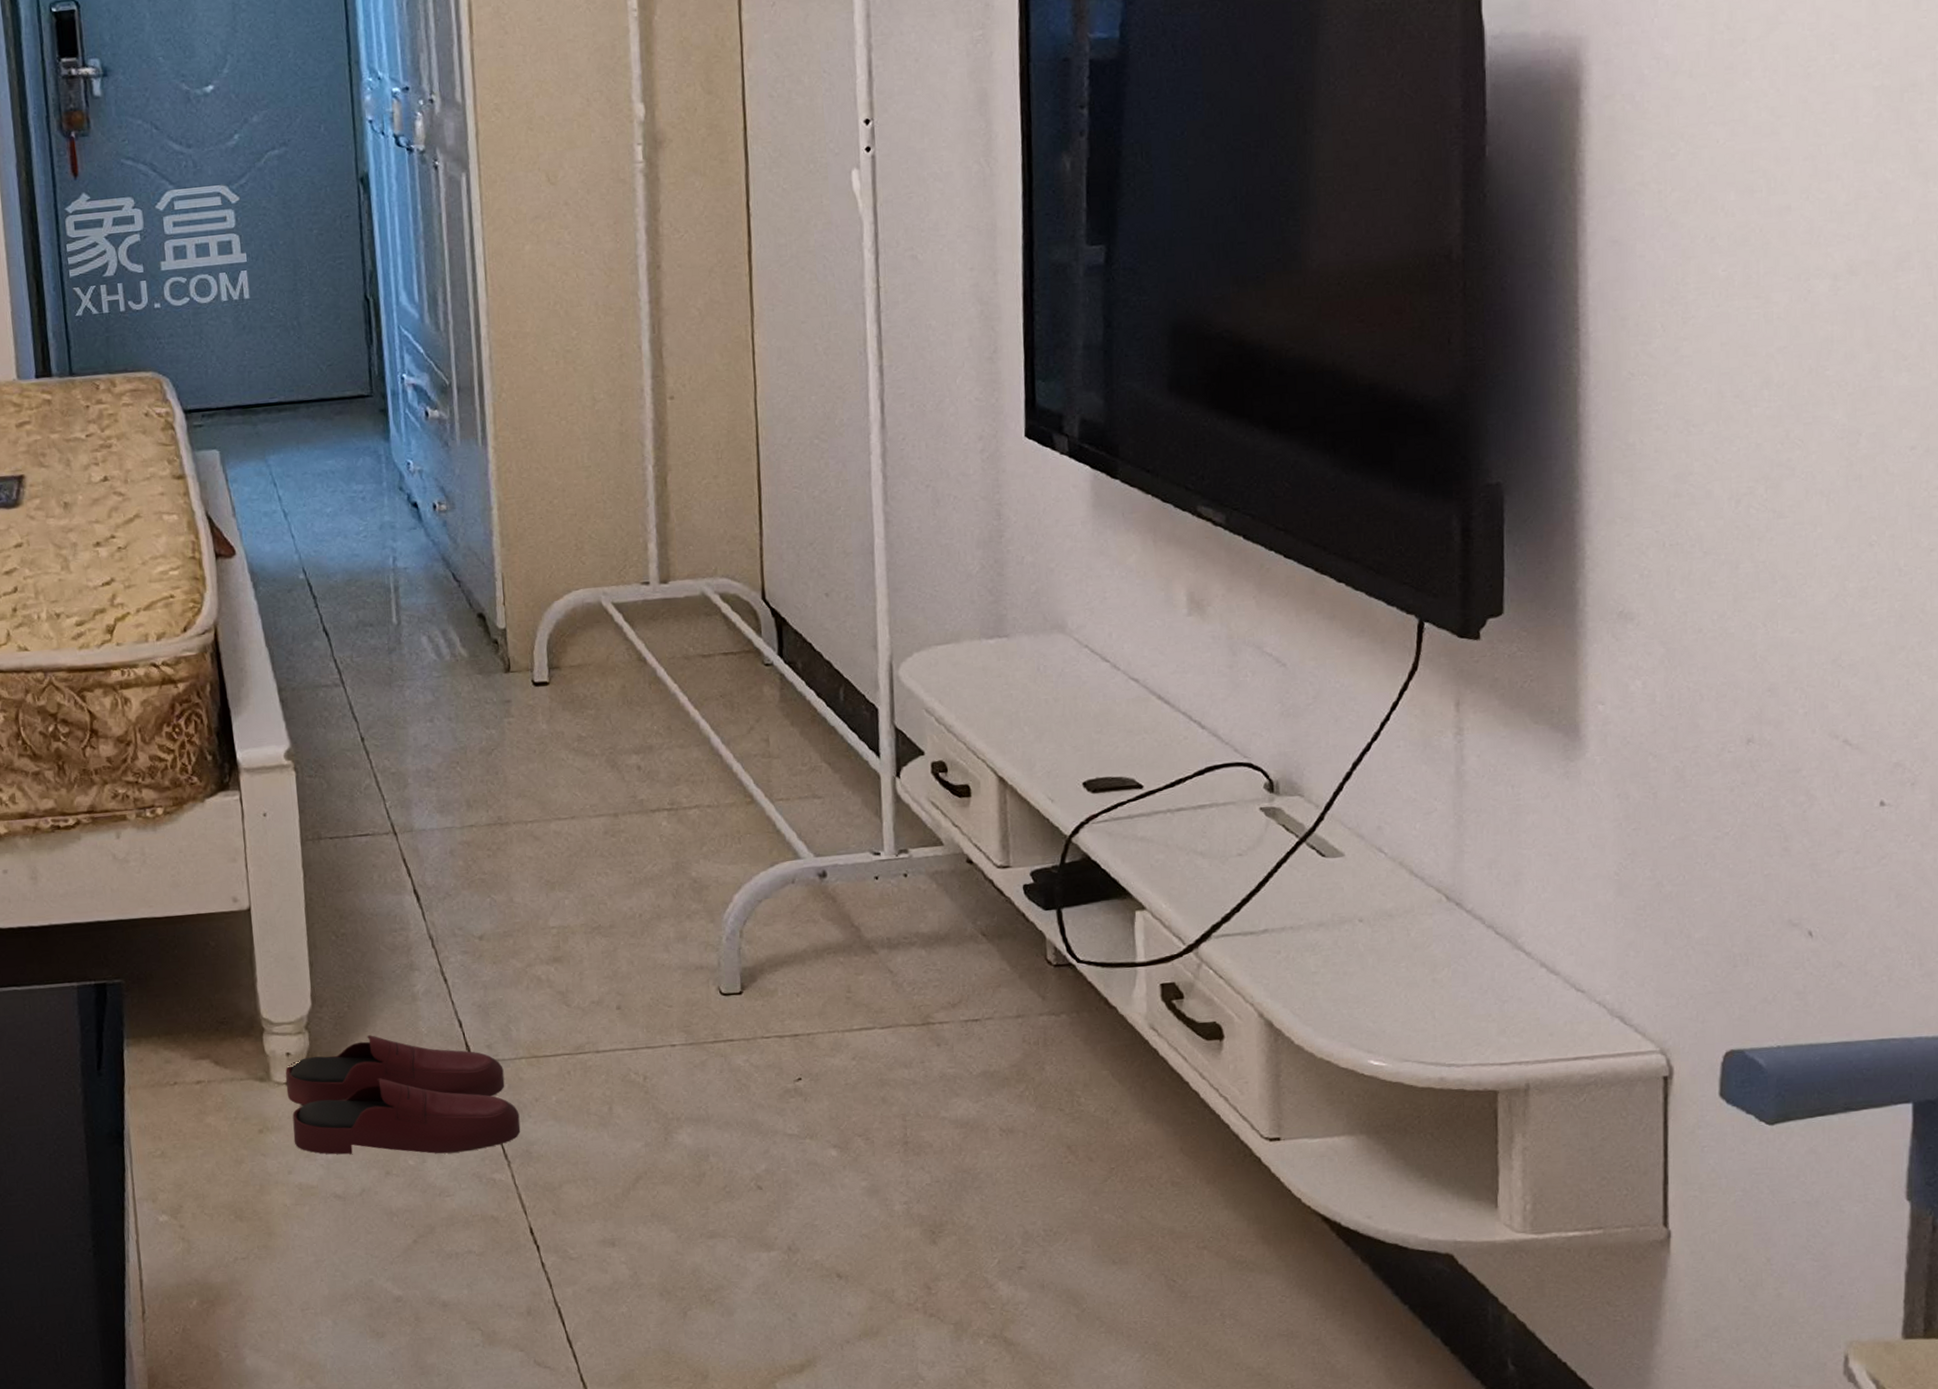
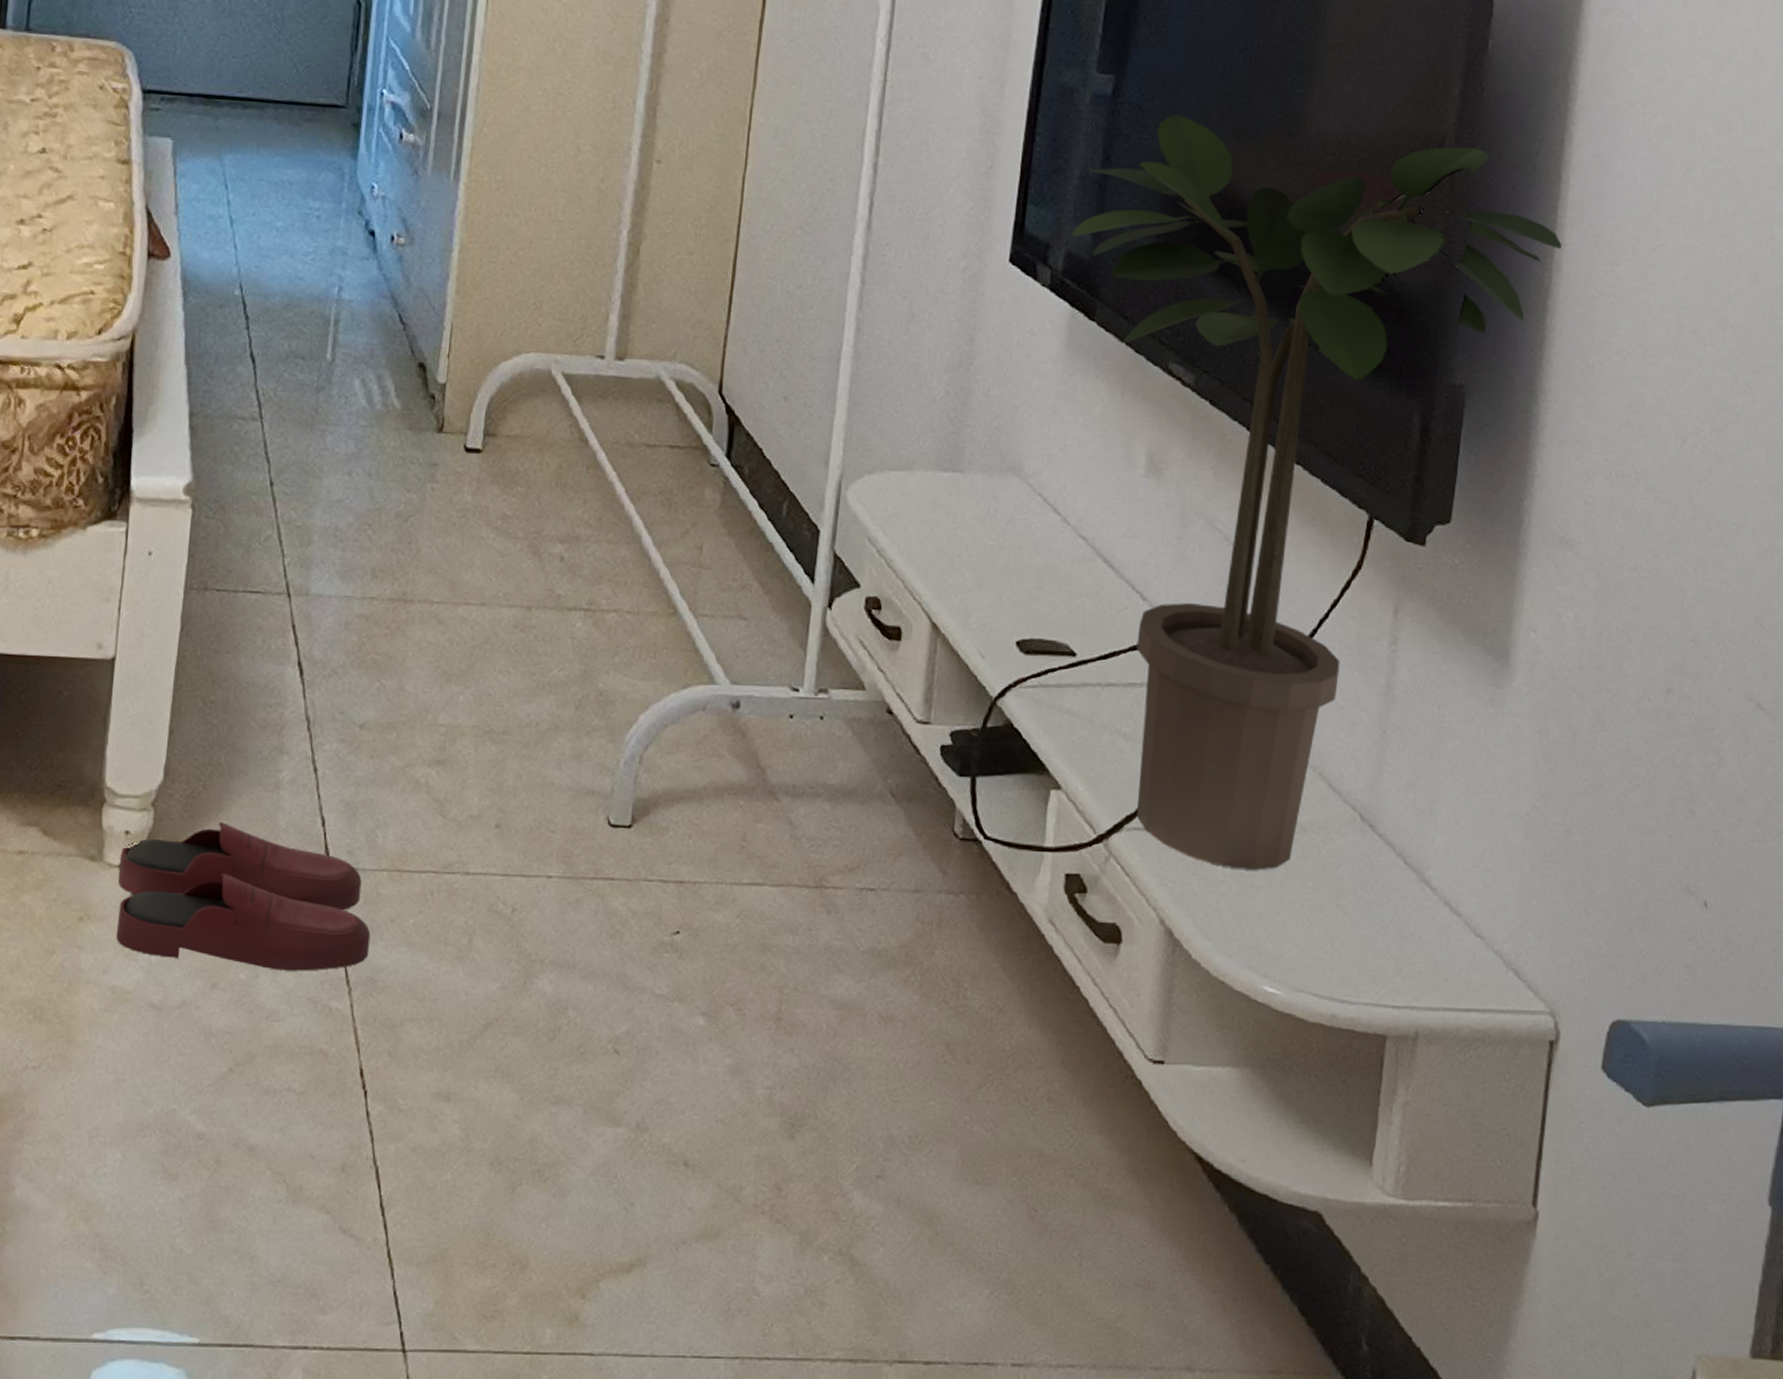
potted plant: none [1083,254,1586,959] -> present [1071,114,1562,870]

